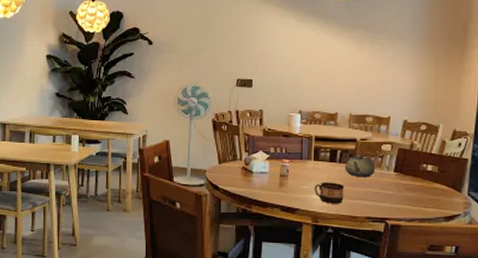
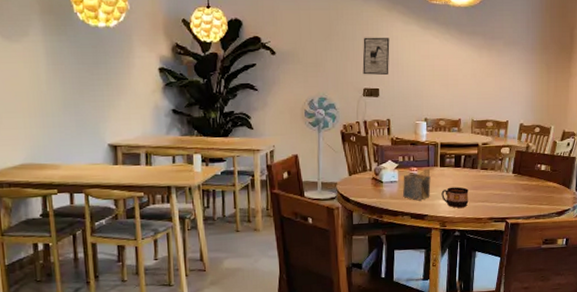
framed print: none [237,29,265,66] -> present [362,37,390,75]
napkin holder: none [274,161,304,194] -> present [403,168,431,201]
teapot: present [345,154,375,177] -> none [468,158,495,181]

